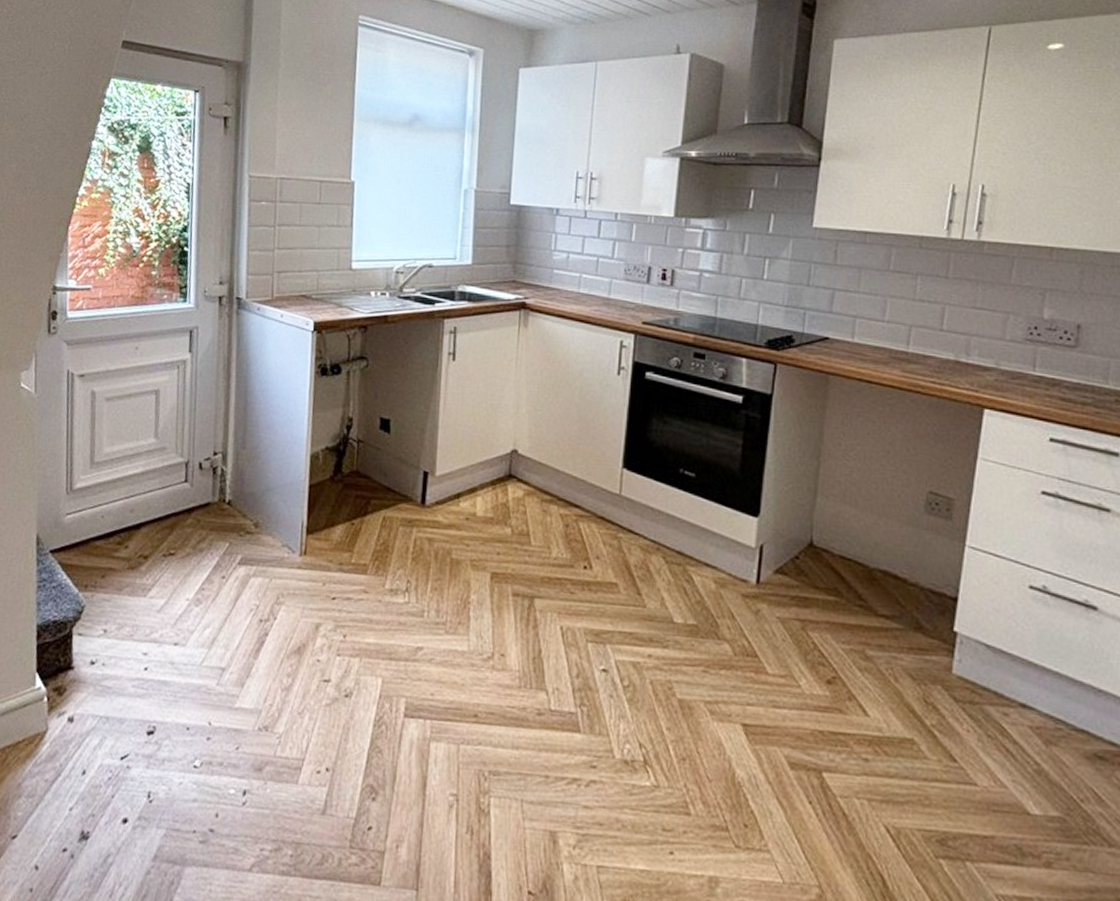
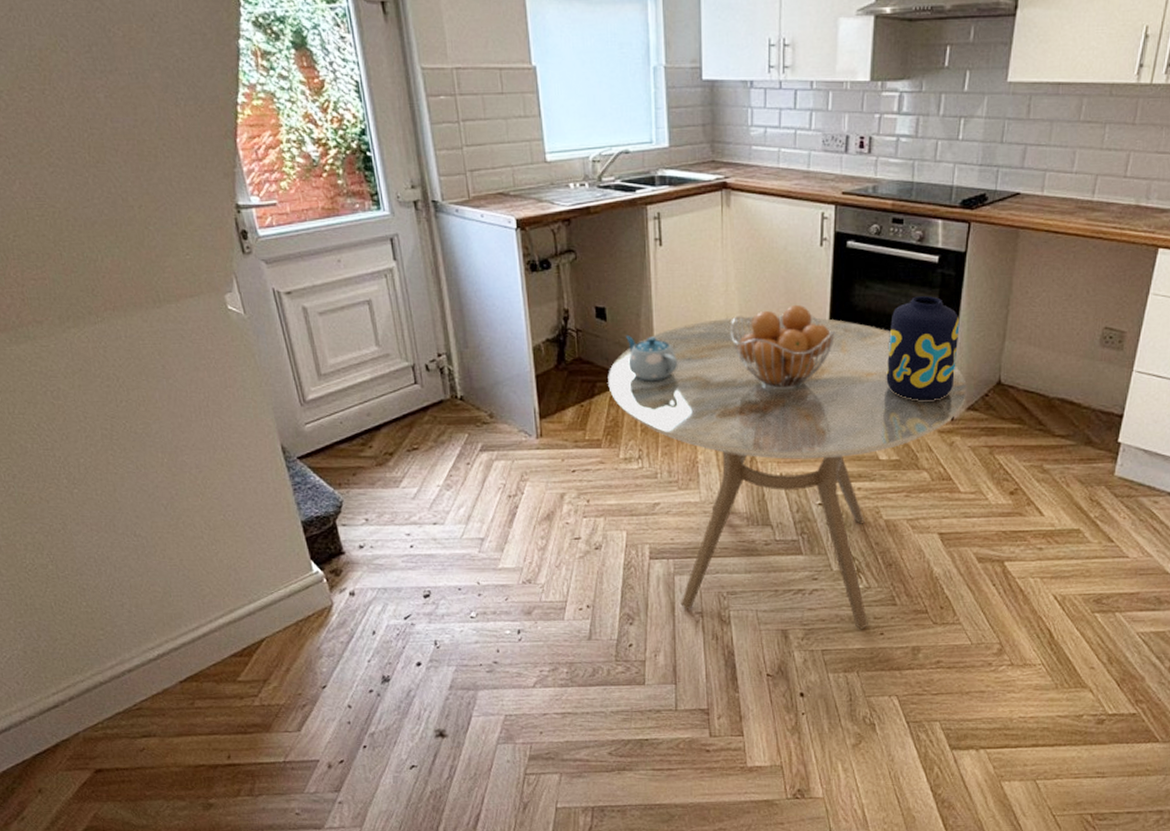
dining table: none [383,442,774,844] -> present [608,316,967,630]
teapot: none [405,451,459,504] -> present [626,336,678,382]
fruit basket: none [518,434,631,530] -> present [731,304,836,391]
vase: none [683,437,766,557] -> present [886,296,960,400]

